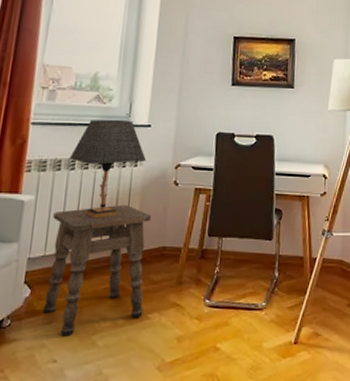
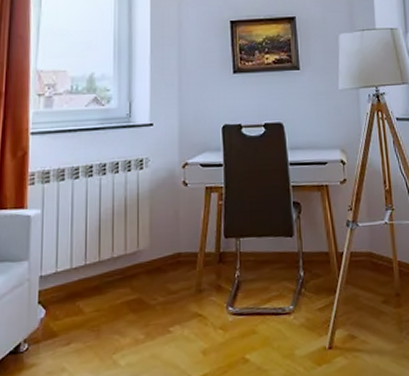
side table: present [42,205,152,337] -> none [59,211,164,358]
table lamp: present [69,119,147,219] -> none [72,120,152,229]

